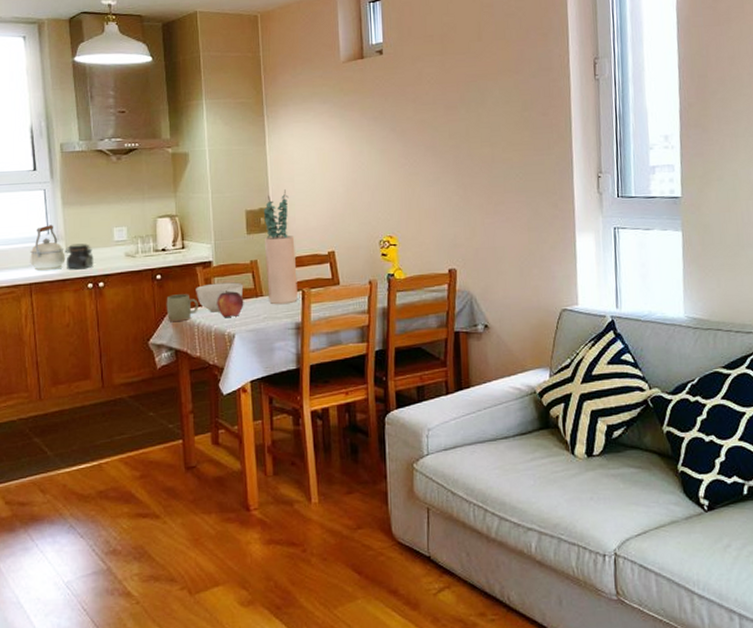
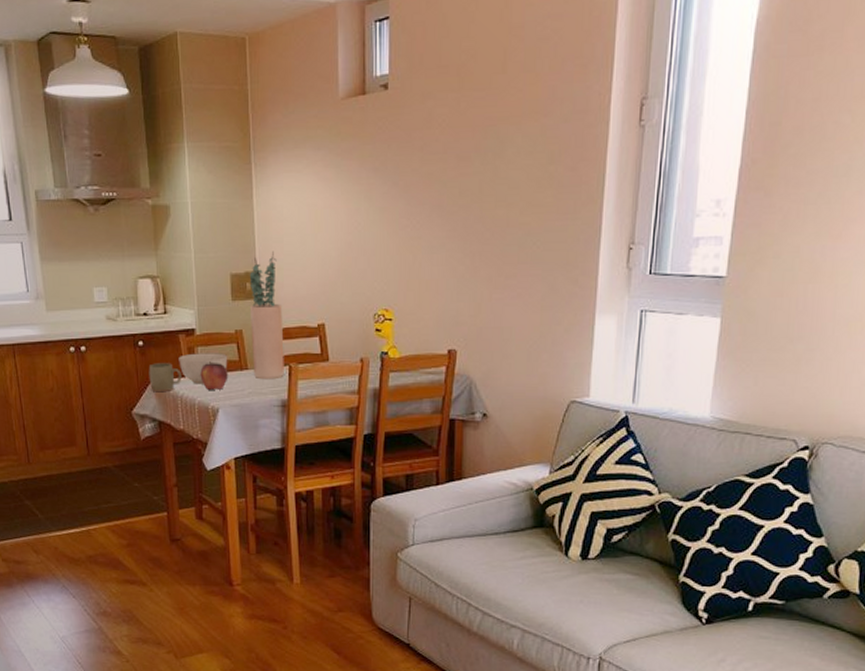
kettle: present [30,225,66,272] -> none [11,282,47,332]
jar: present [64,243,94,270] -> none [45,303,75,332]

